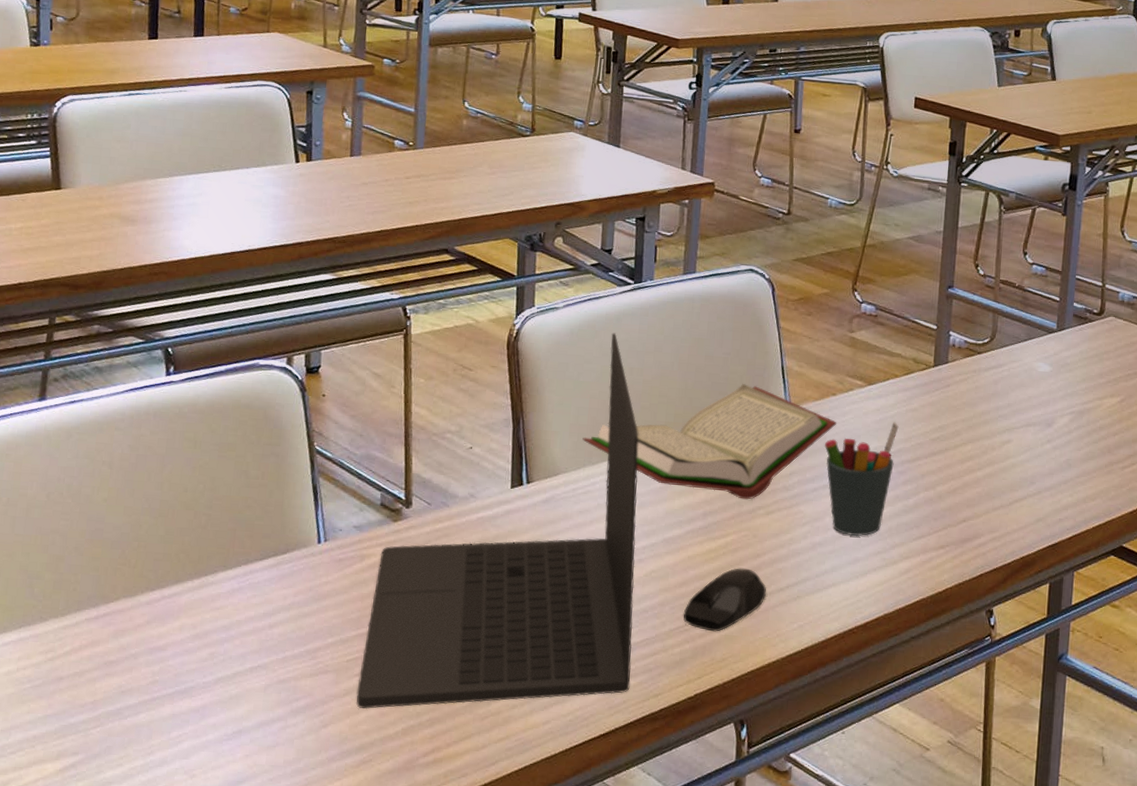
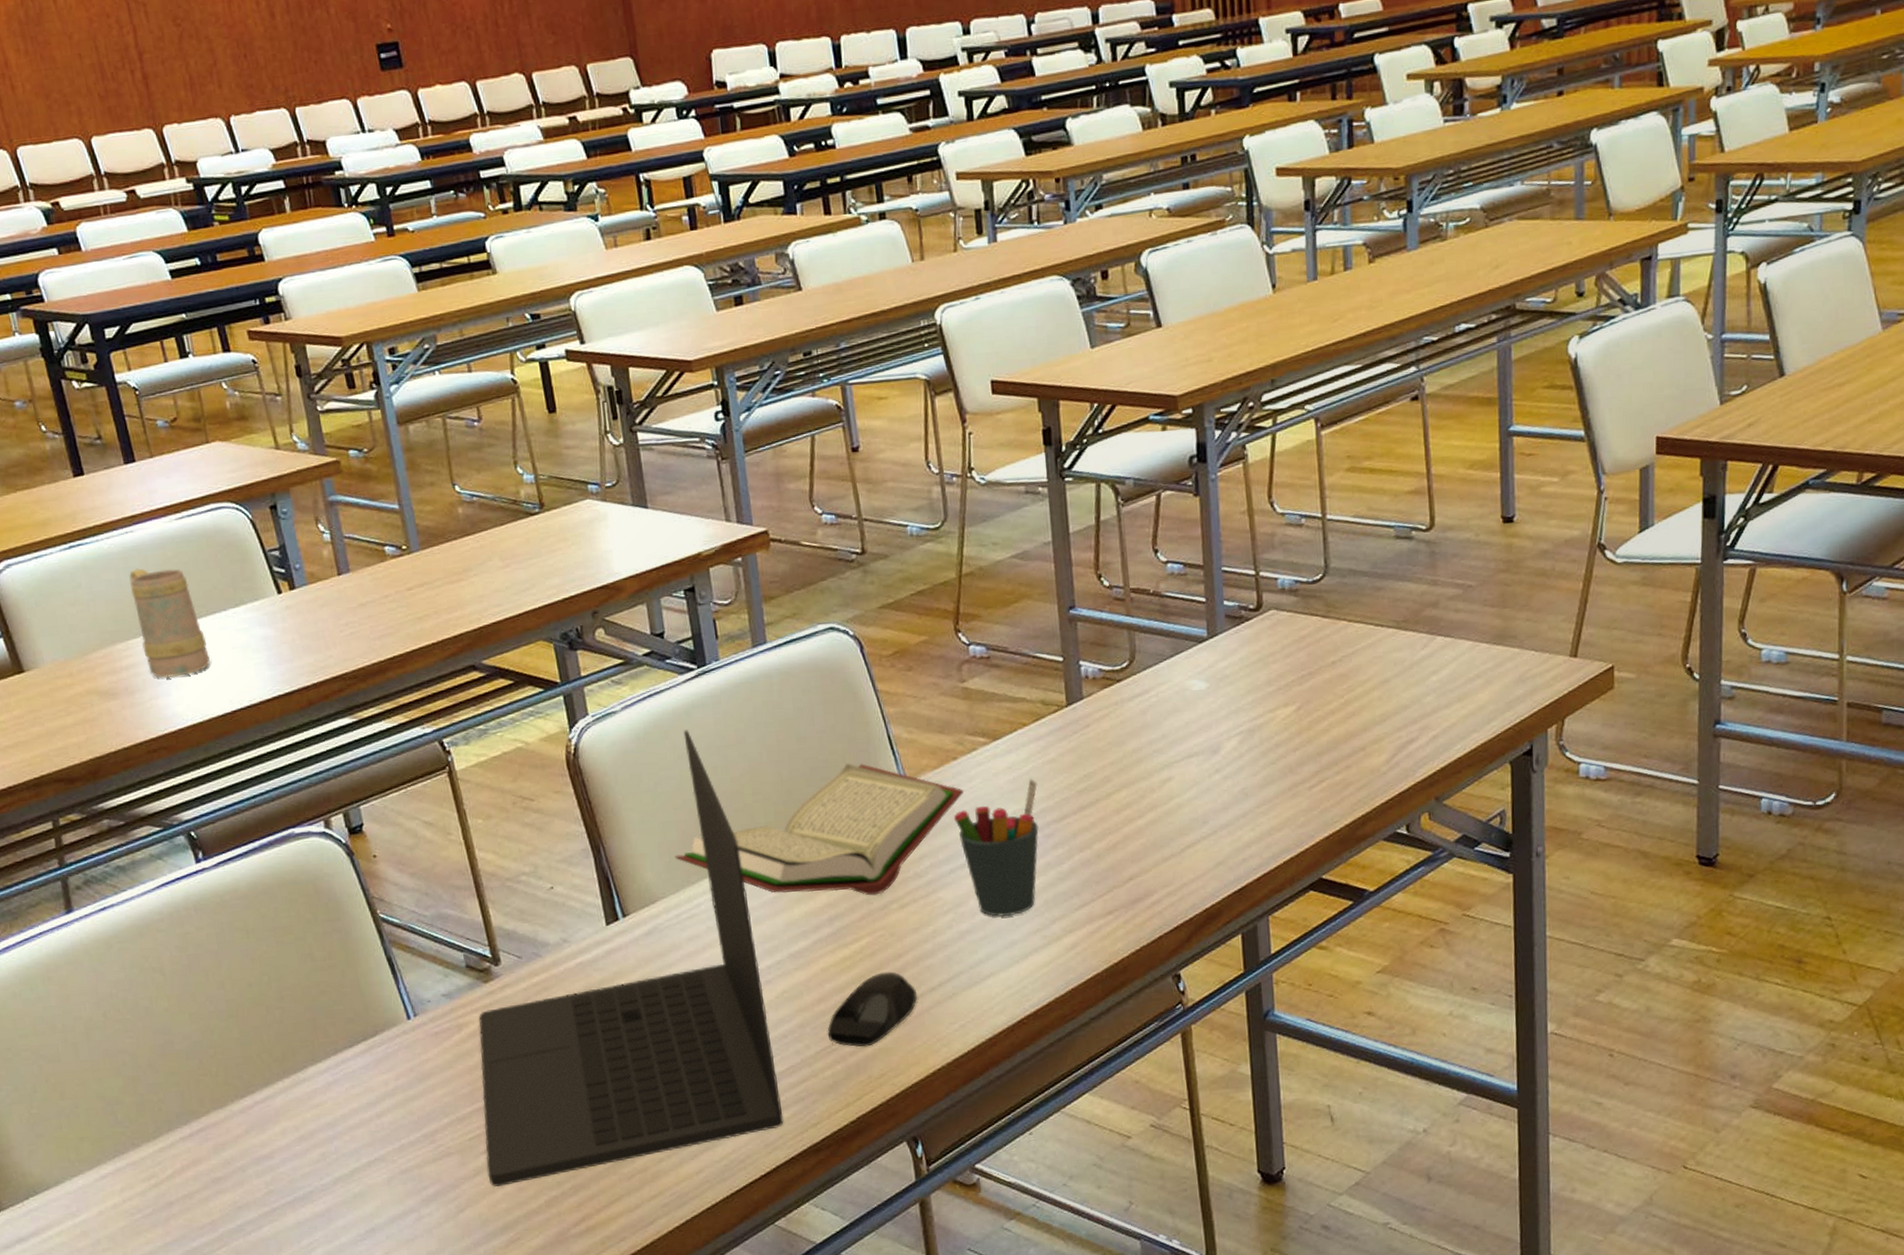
mug: none [168,121,225,216] -> present [129,568,210,679]

